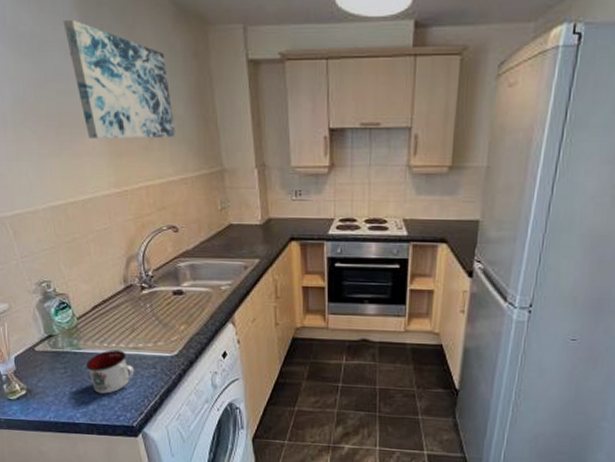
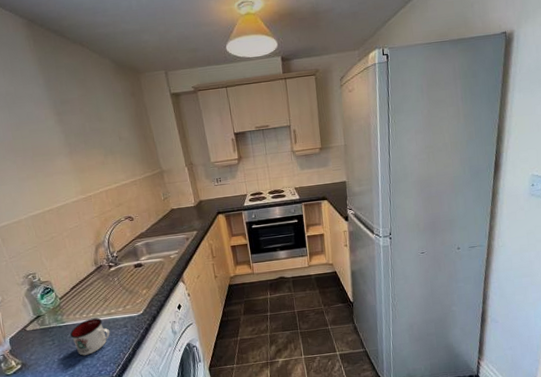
wall art: present [63,20,175,139] -> none [31,80,124,162]

